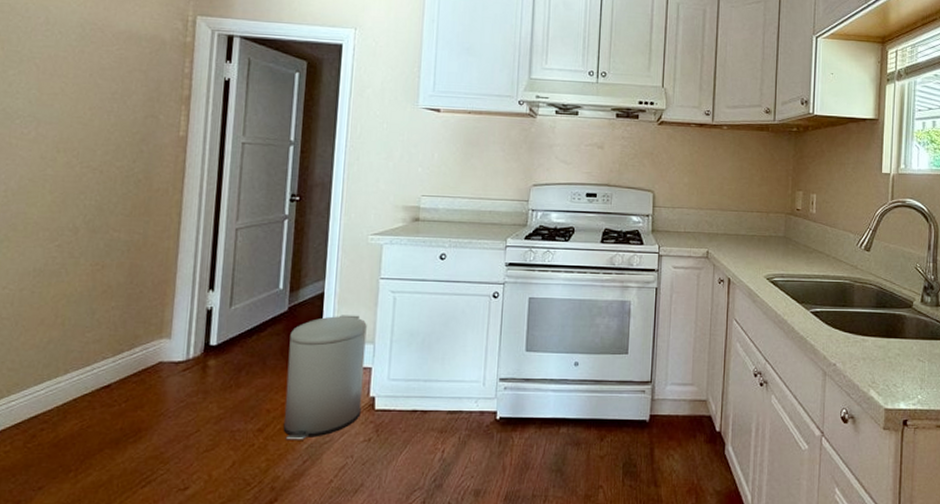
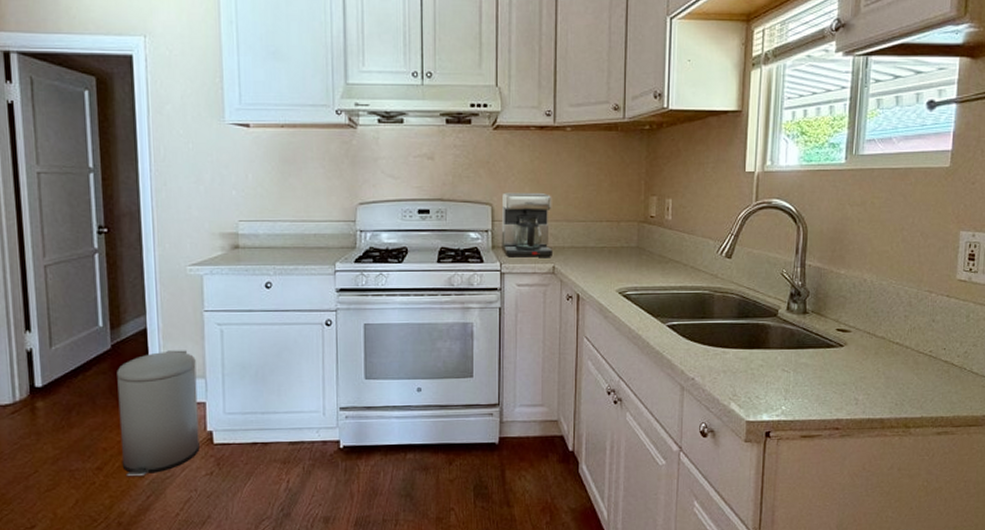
coffee maker: none [660,181,708,242] -> present [501,192,552,258]

